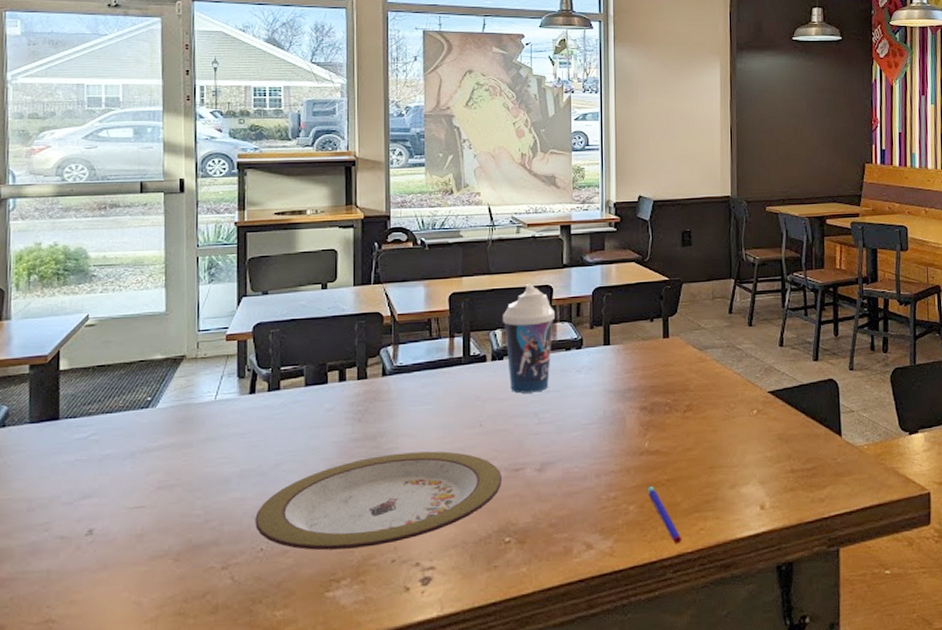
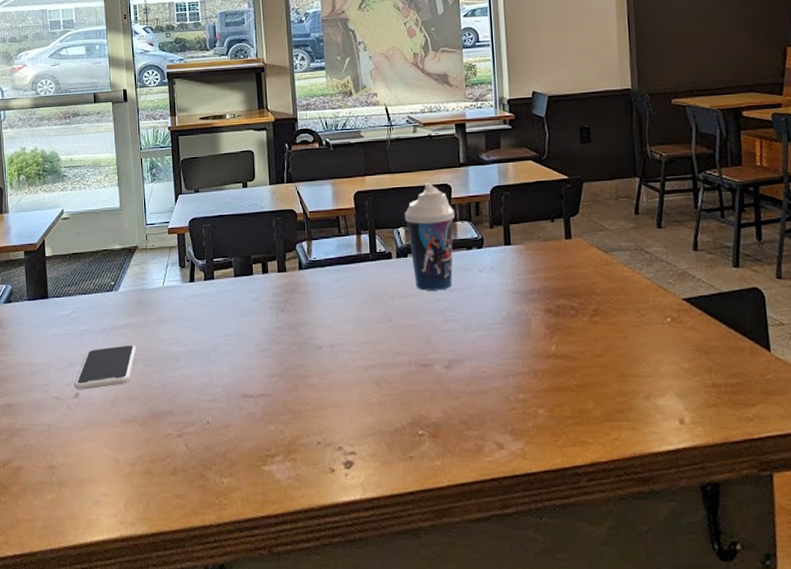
smartphone: none [88,468,176,526] -> present [74,345,137,390]
plate: present [255,451,502,551] -> none [201,342,413,428]
pen: present [648,485,682,544] -> none [557,390,596,452]

